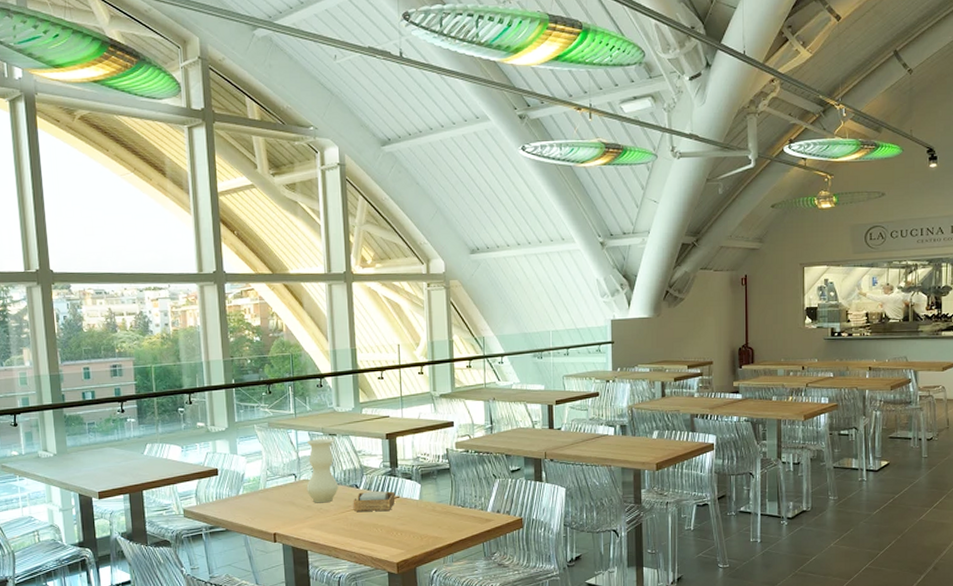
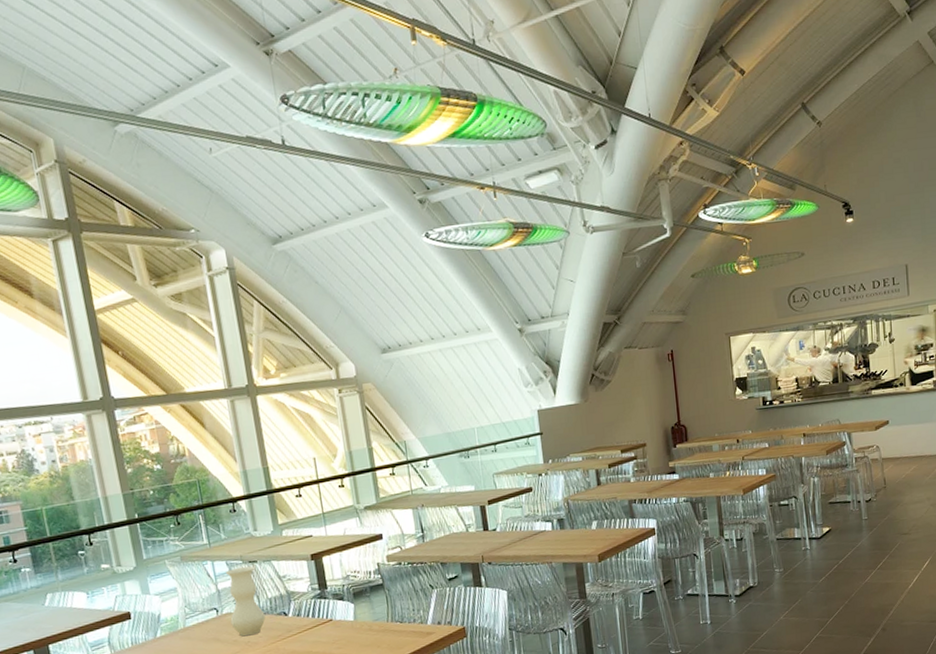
napkin holder: present [353,490,396,511] -> none [282,614,329,641]

